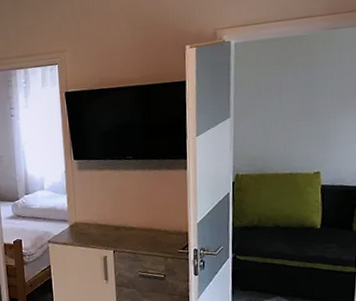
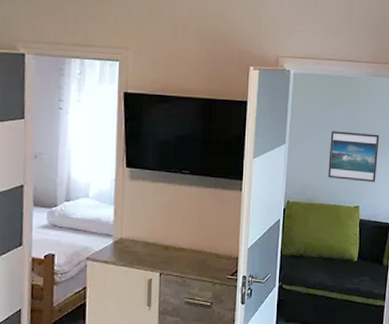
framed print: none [280,92,342,147] -> present [328,131,379,183]

